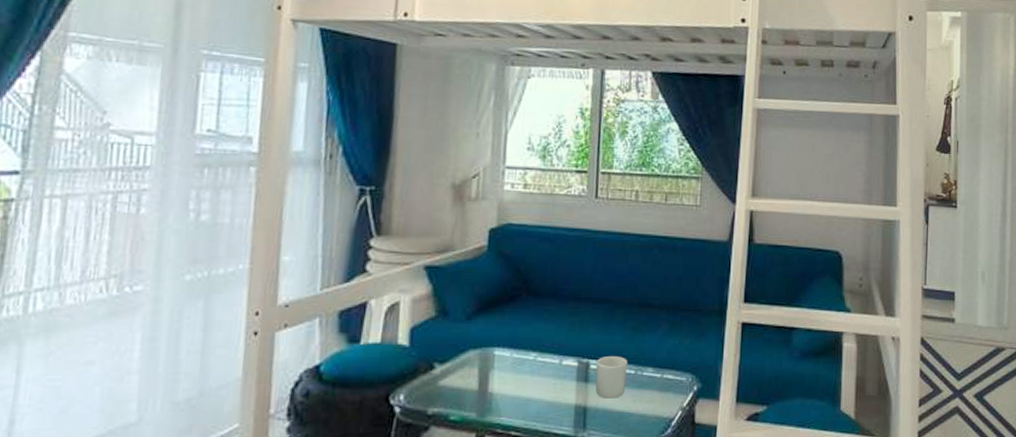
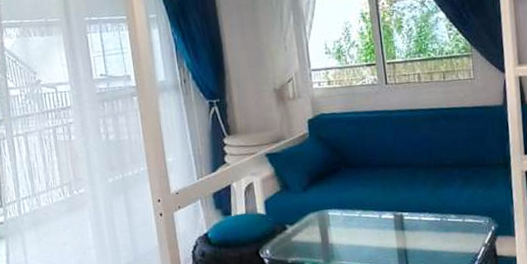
mug: present [595,356,628,399] -> none [408,208,436,242]

